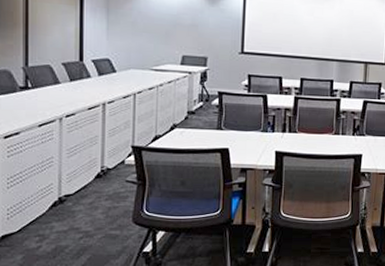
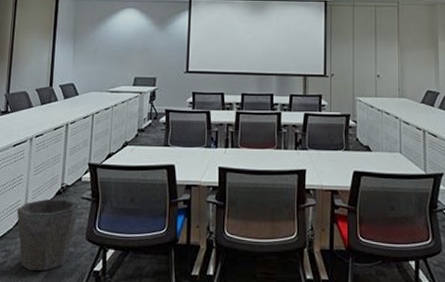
waste bin: none [49,182,123,254] -> present [16,198,79,271]

